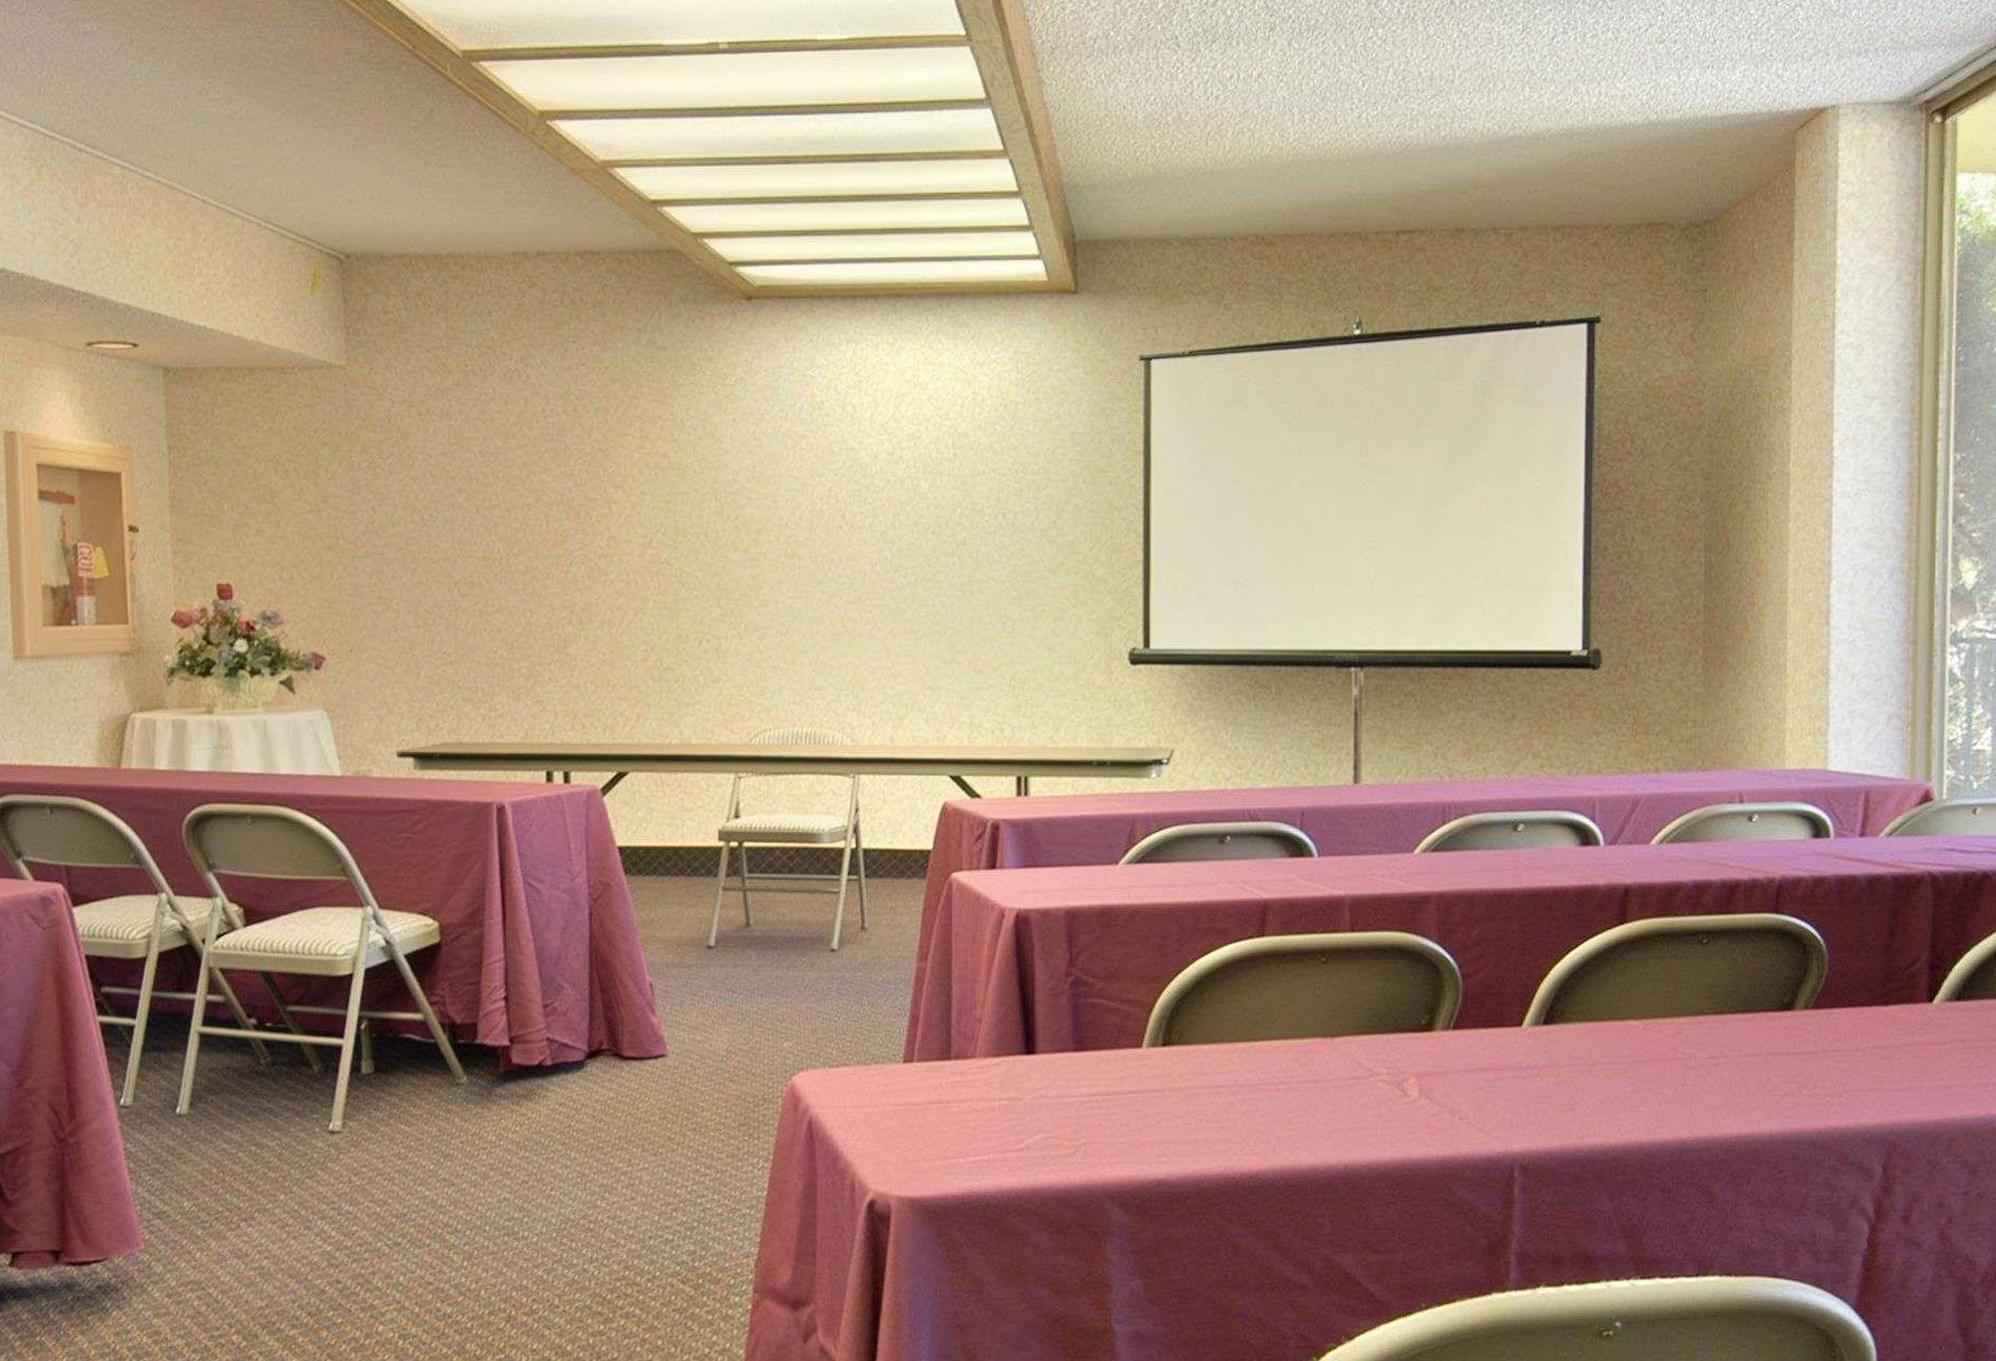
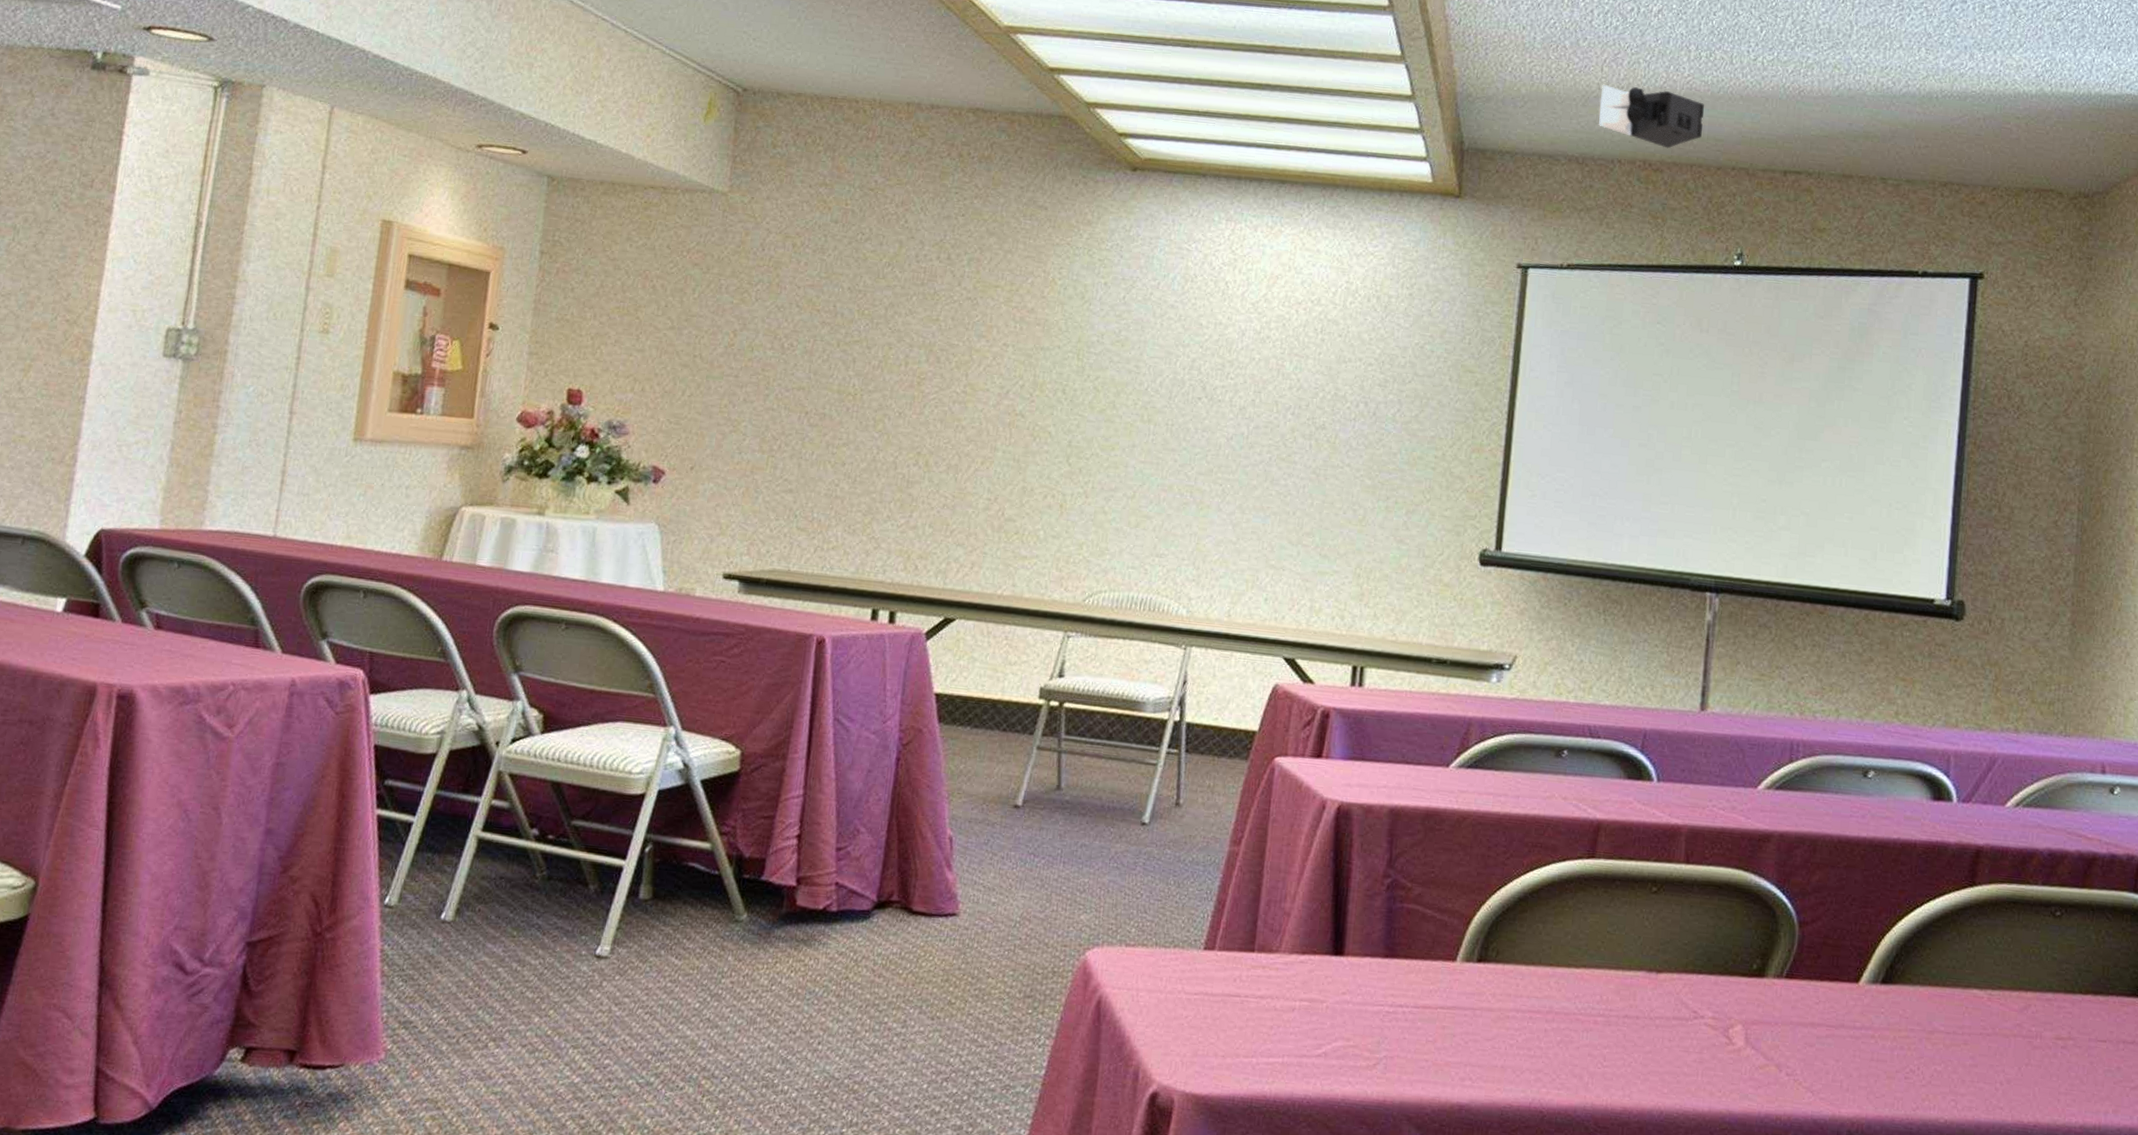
projector: none [1207,159,1312,220] -> present [1598,84,1704,149]

